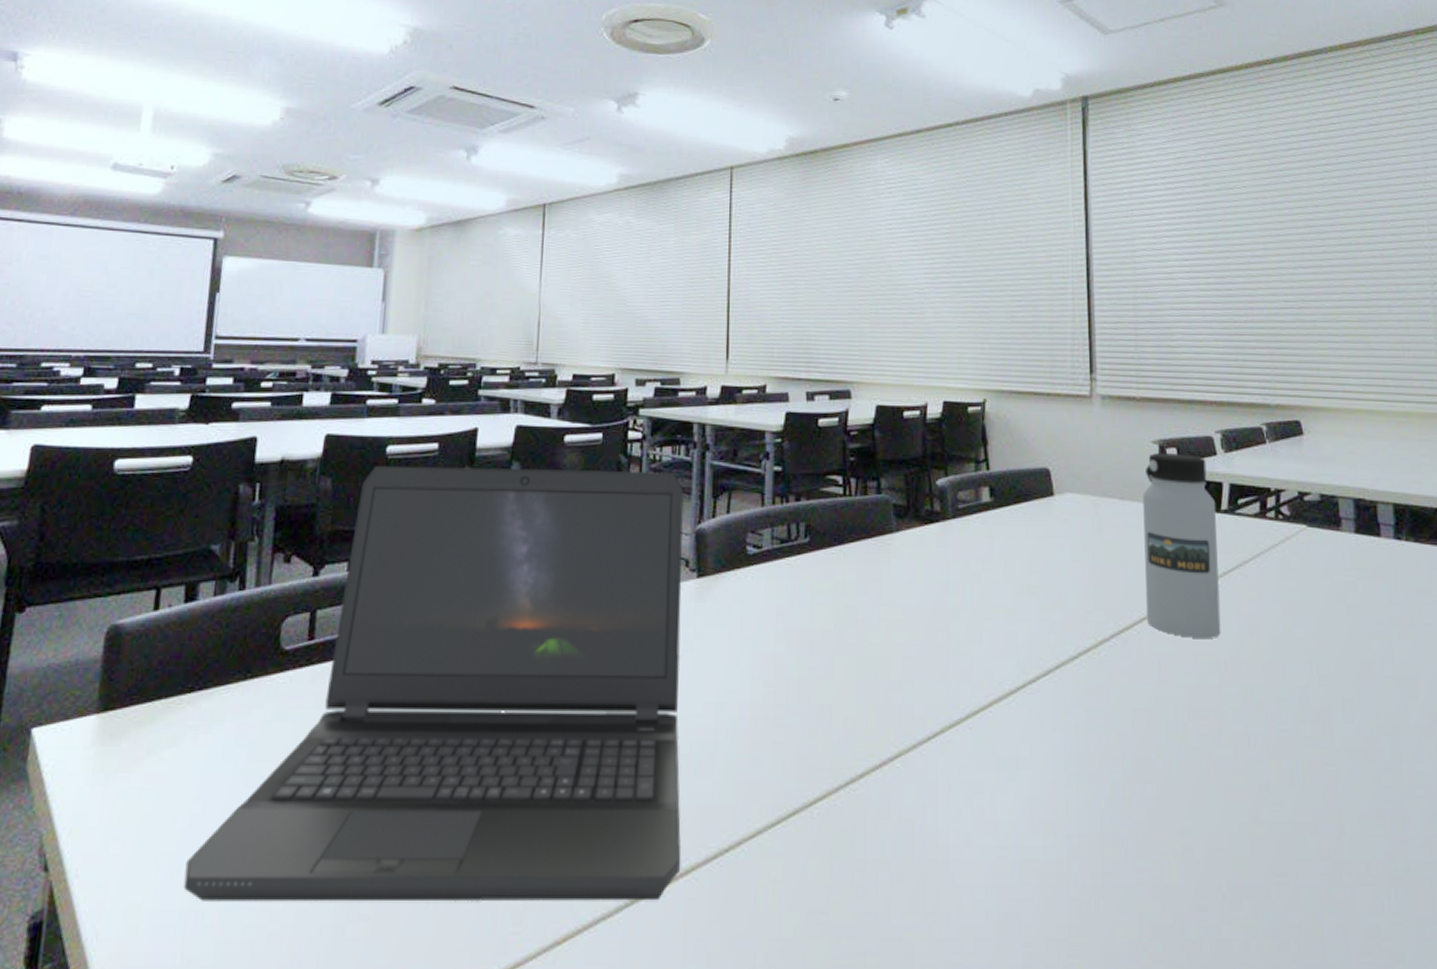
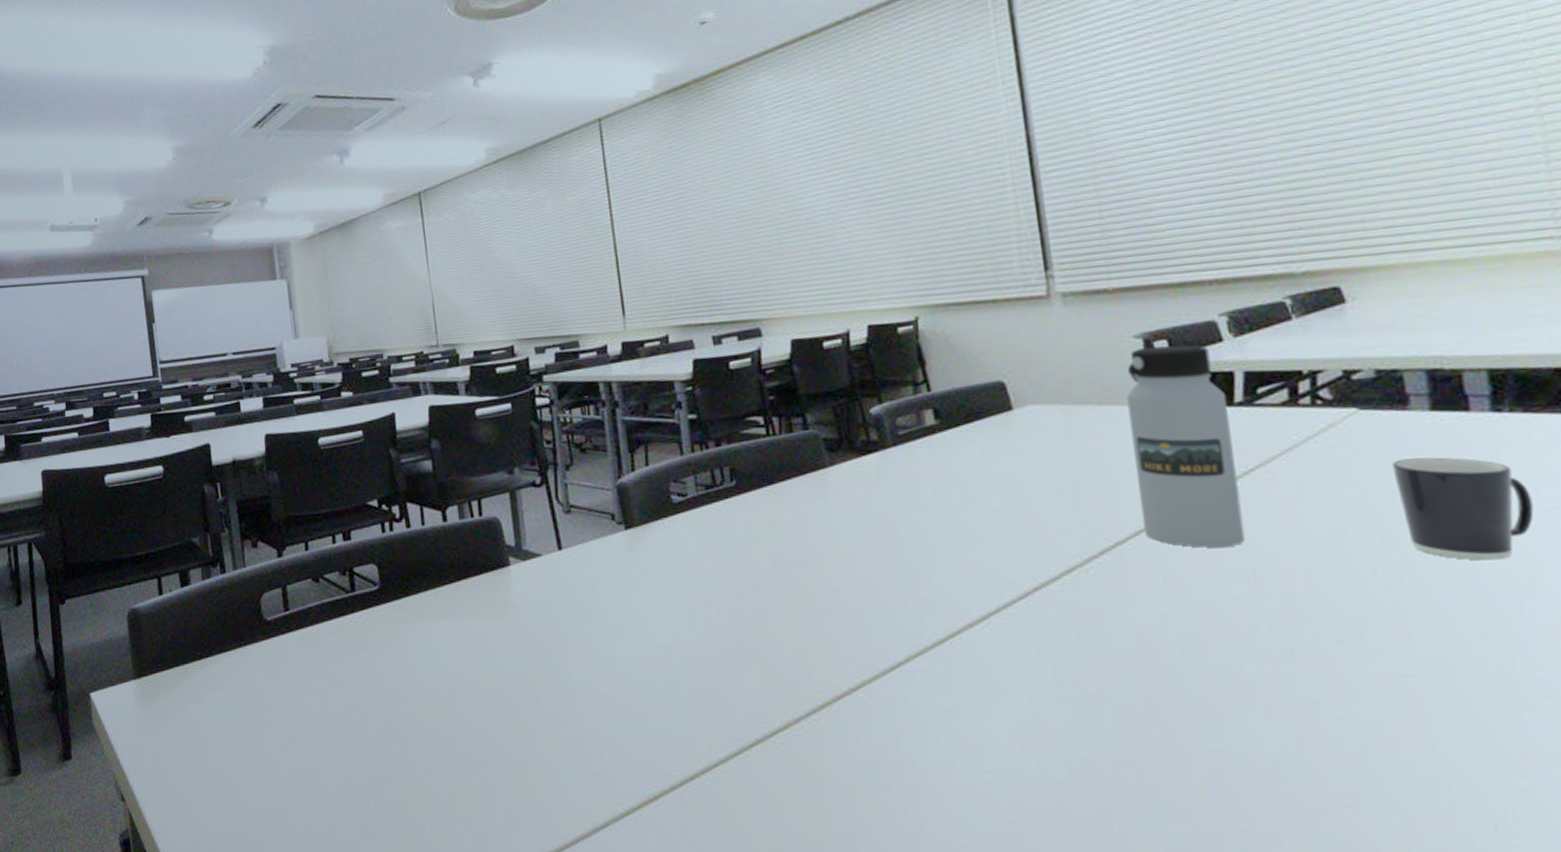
laptop computer: present [183,465,684,902] -> none [224,433,650,824]
mug: none [1327,573,1418,665] -> present [1391,457,1534,561]

